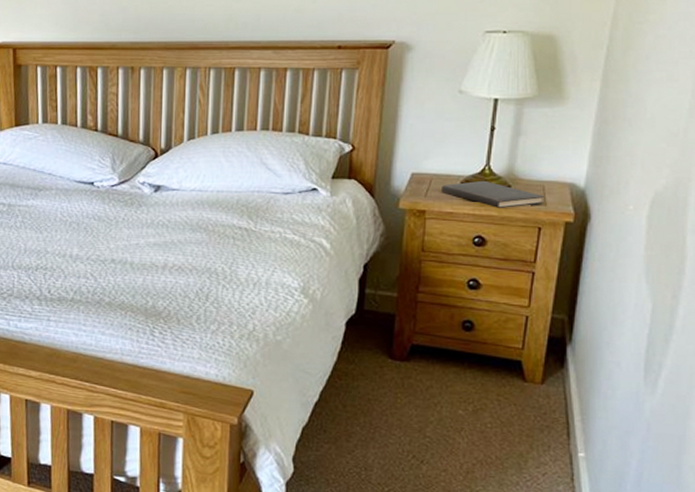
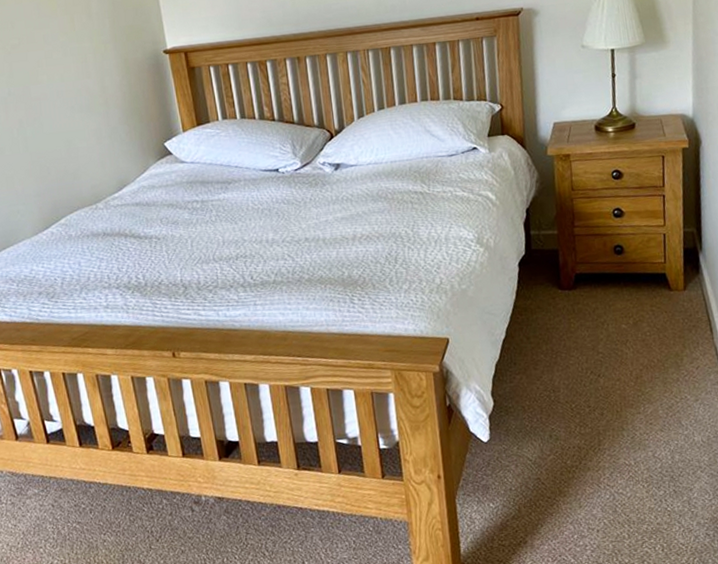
hardcover book: present [441,180,544,209] -> none [580,121,663,145]

